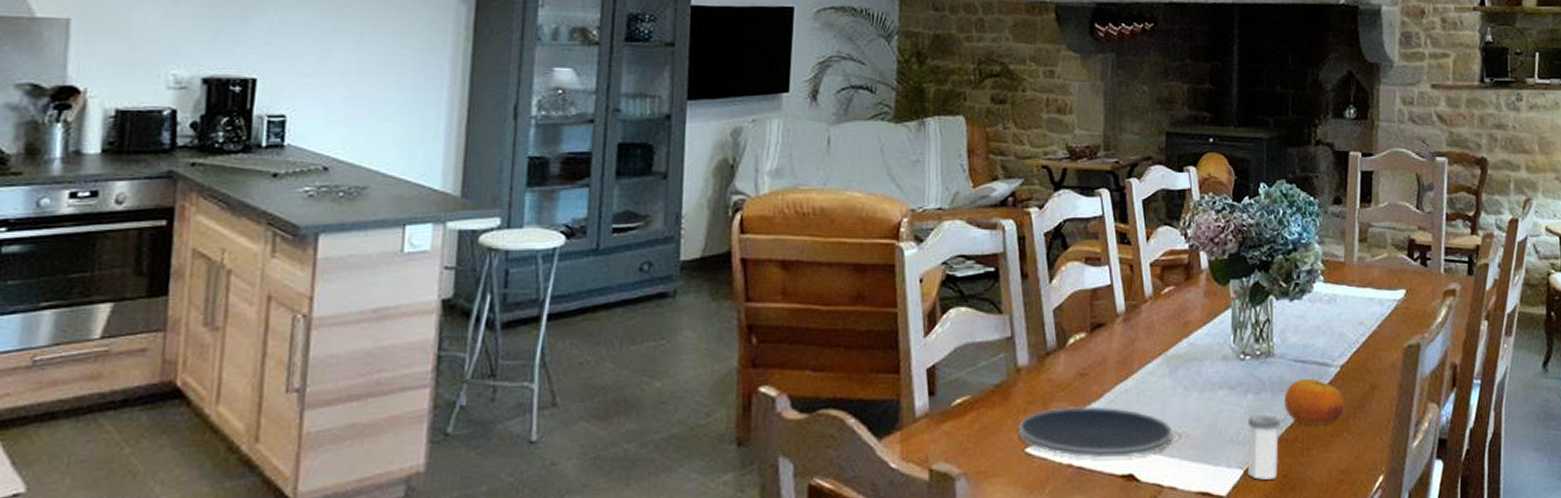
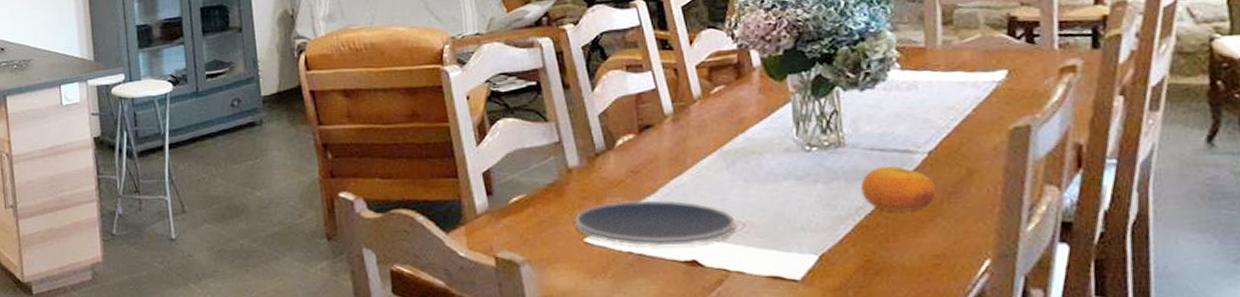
salt shaker: present [1247,414,1280,480] -> none [819,202,859,265]

